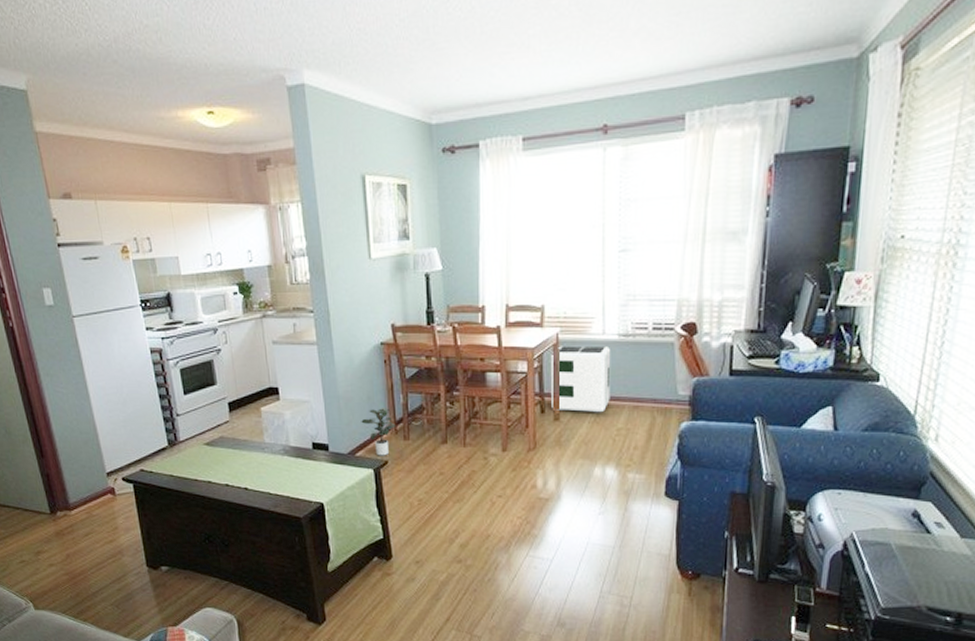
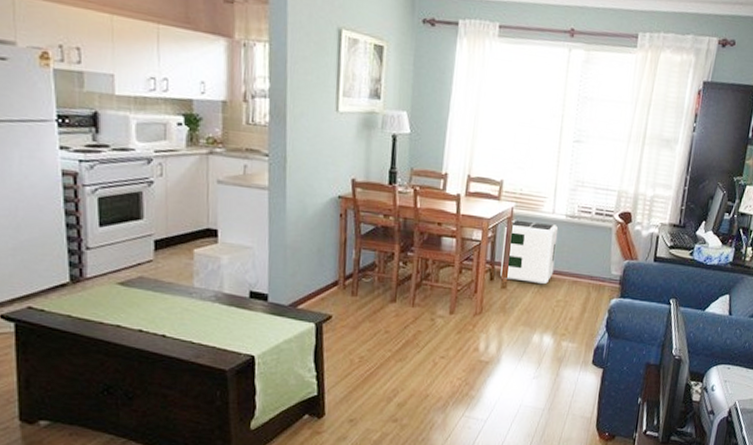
potted plant: present [361,408,396,456] -> none [308,261,345,311]

